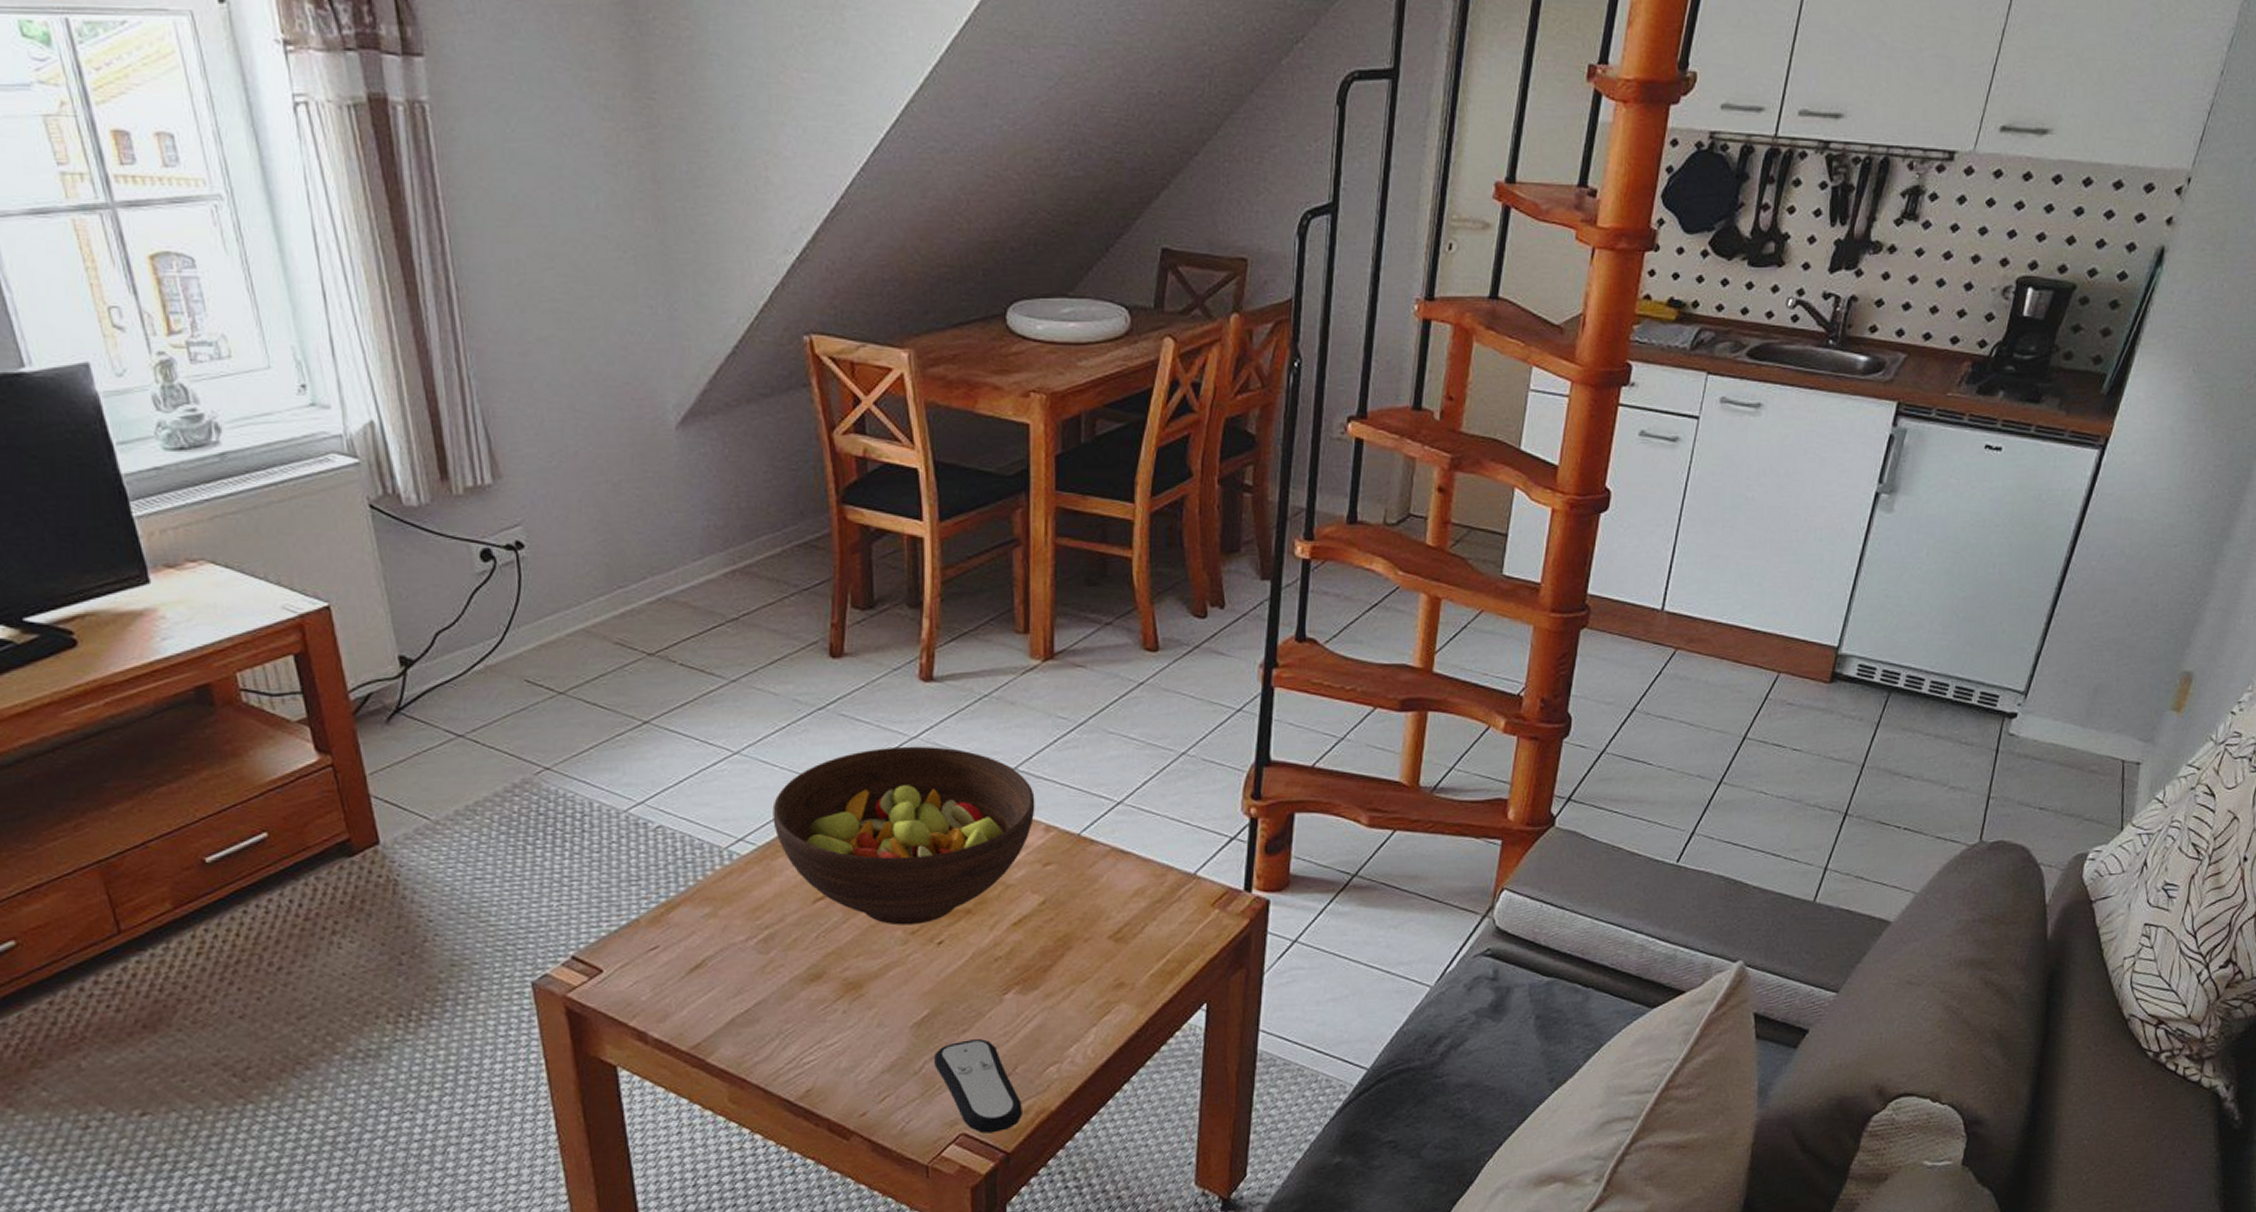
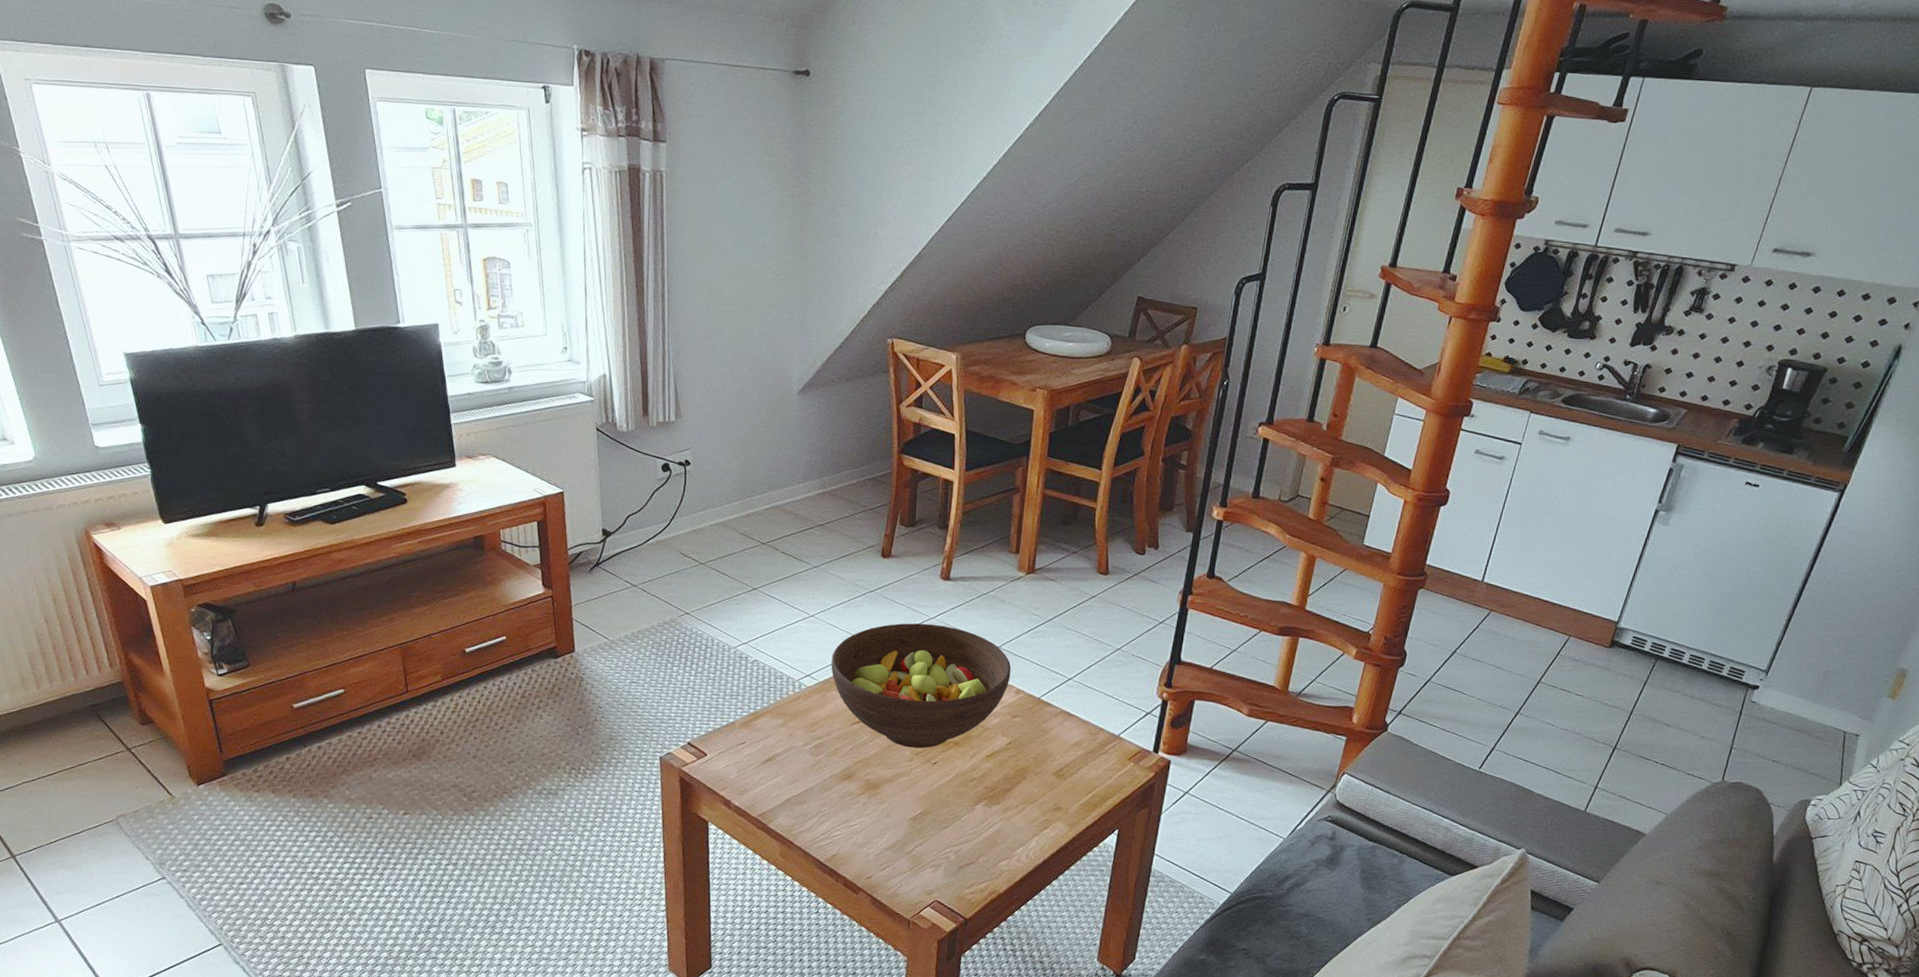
remote control: present [934,1039,1022,1134] -> none [922,834,980,903]

